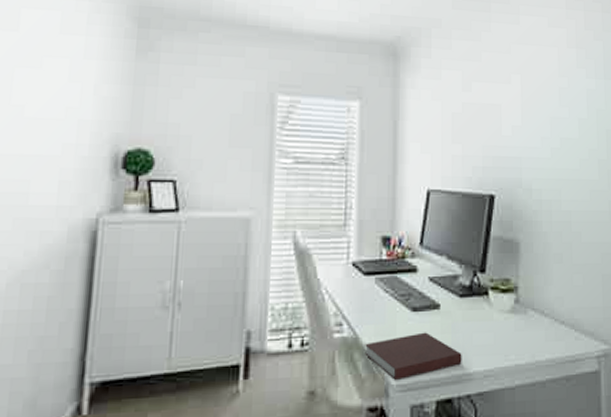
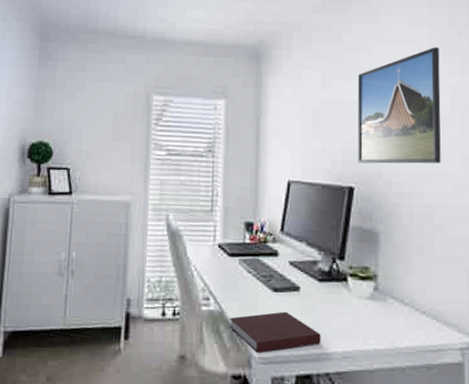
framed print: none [498,50,578,170] -> present [357,47,441,164]

